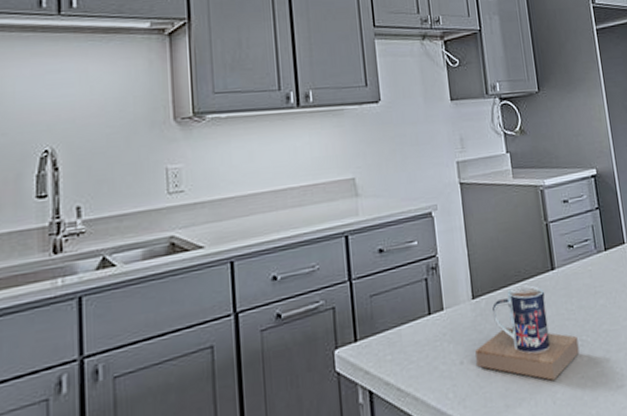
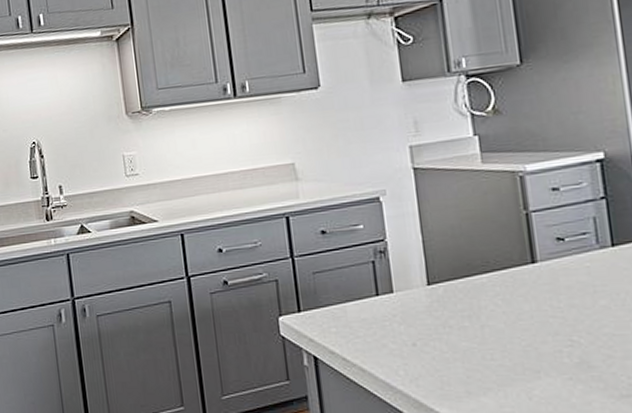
mug: present [475,285,580,380] -> none [430,277,567,376]

